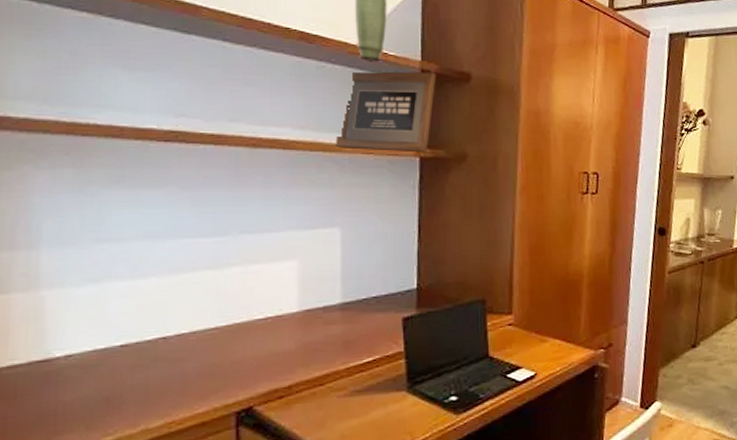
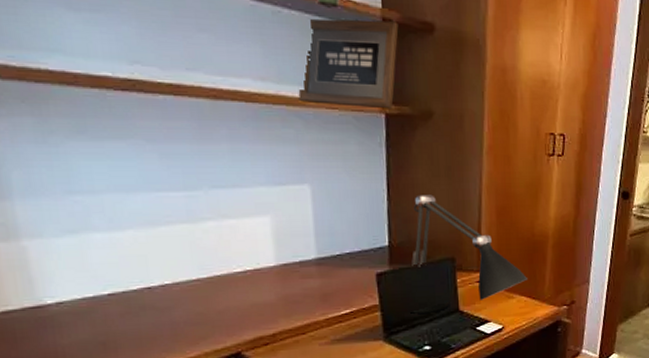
desk lamp: none [437,235,562,361] -> present [410,195,527,314]

